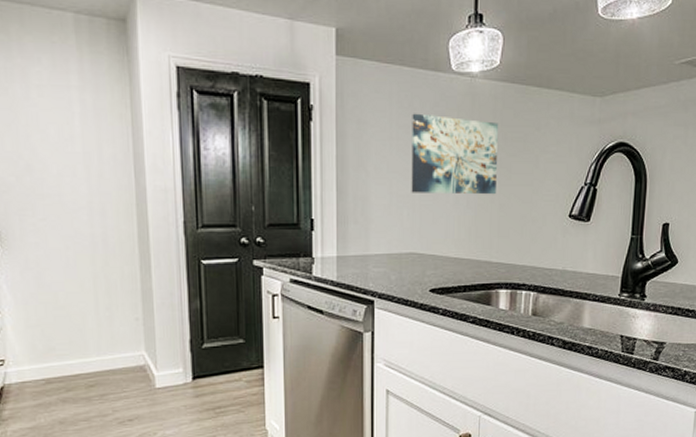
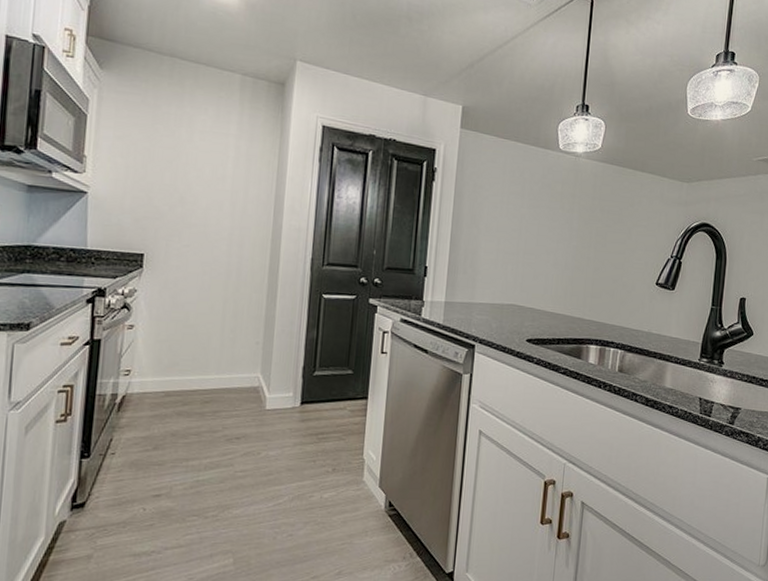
wall art: present [411,113,499,195] -> none [516,182,598,259]

